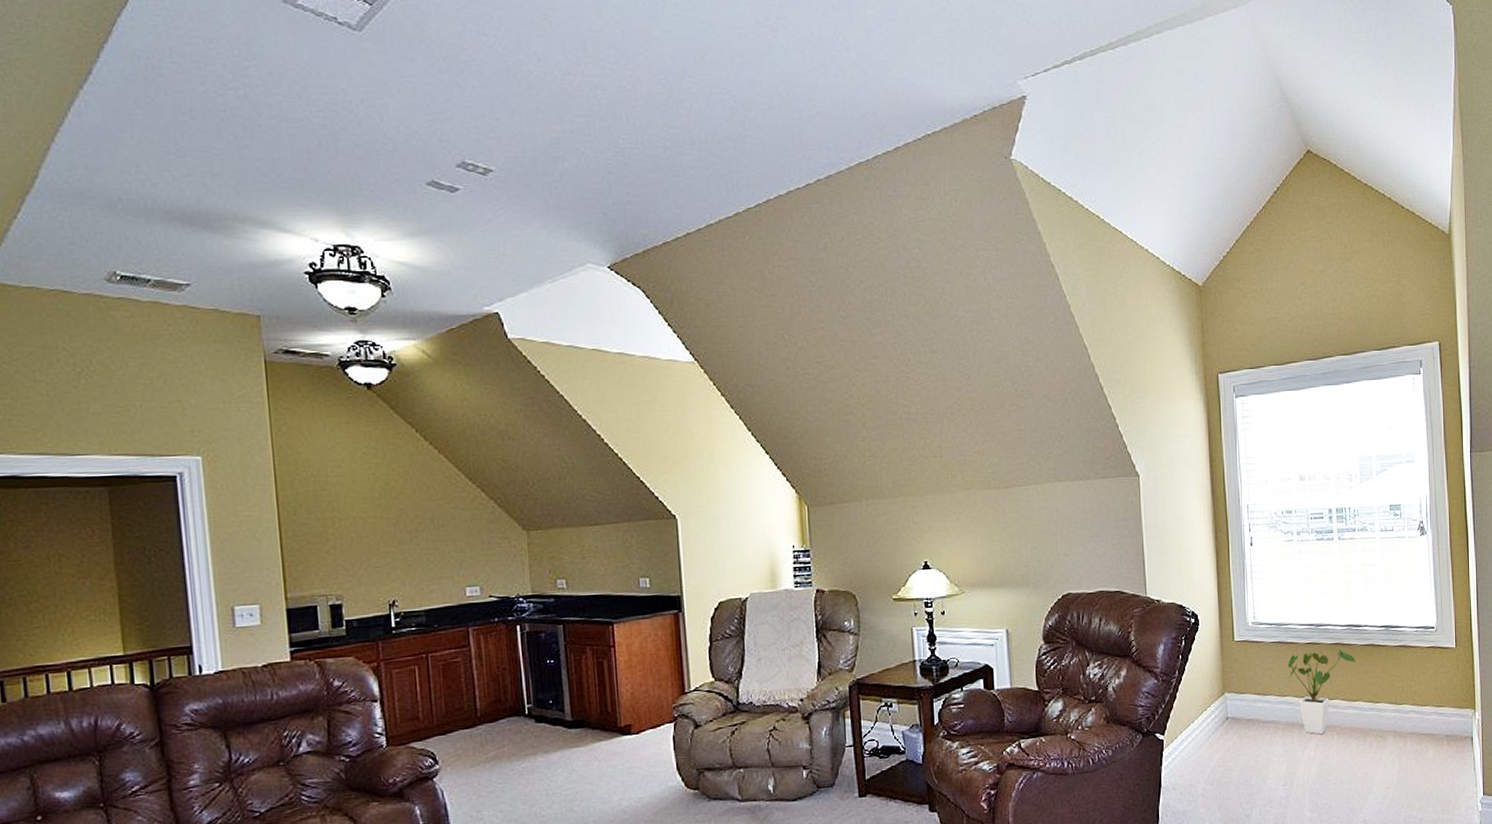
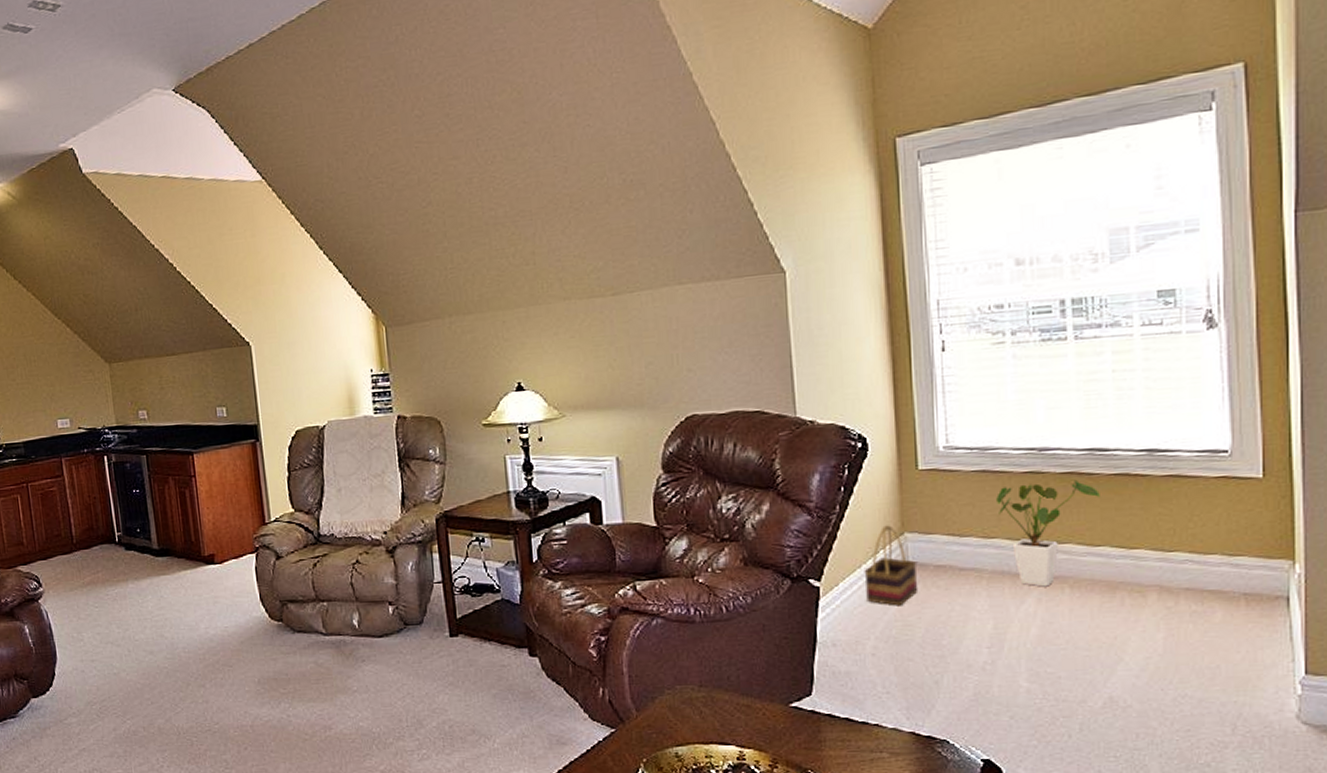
basket: none [1196,687,1235,754] -> present [864,525,919,606]

